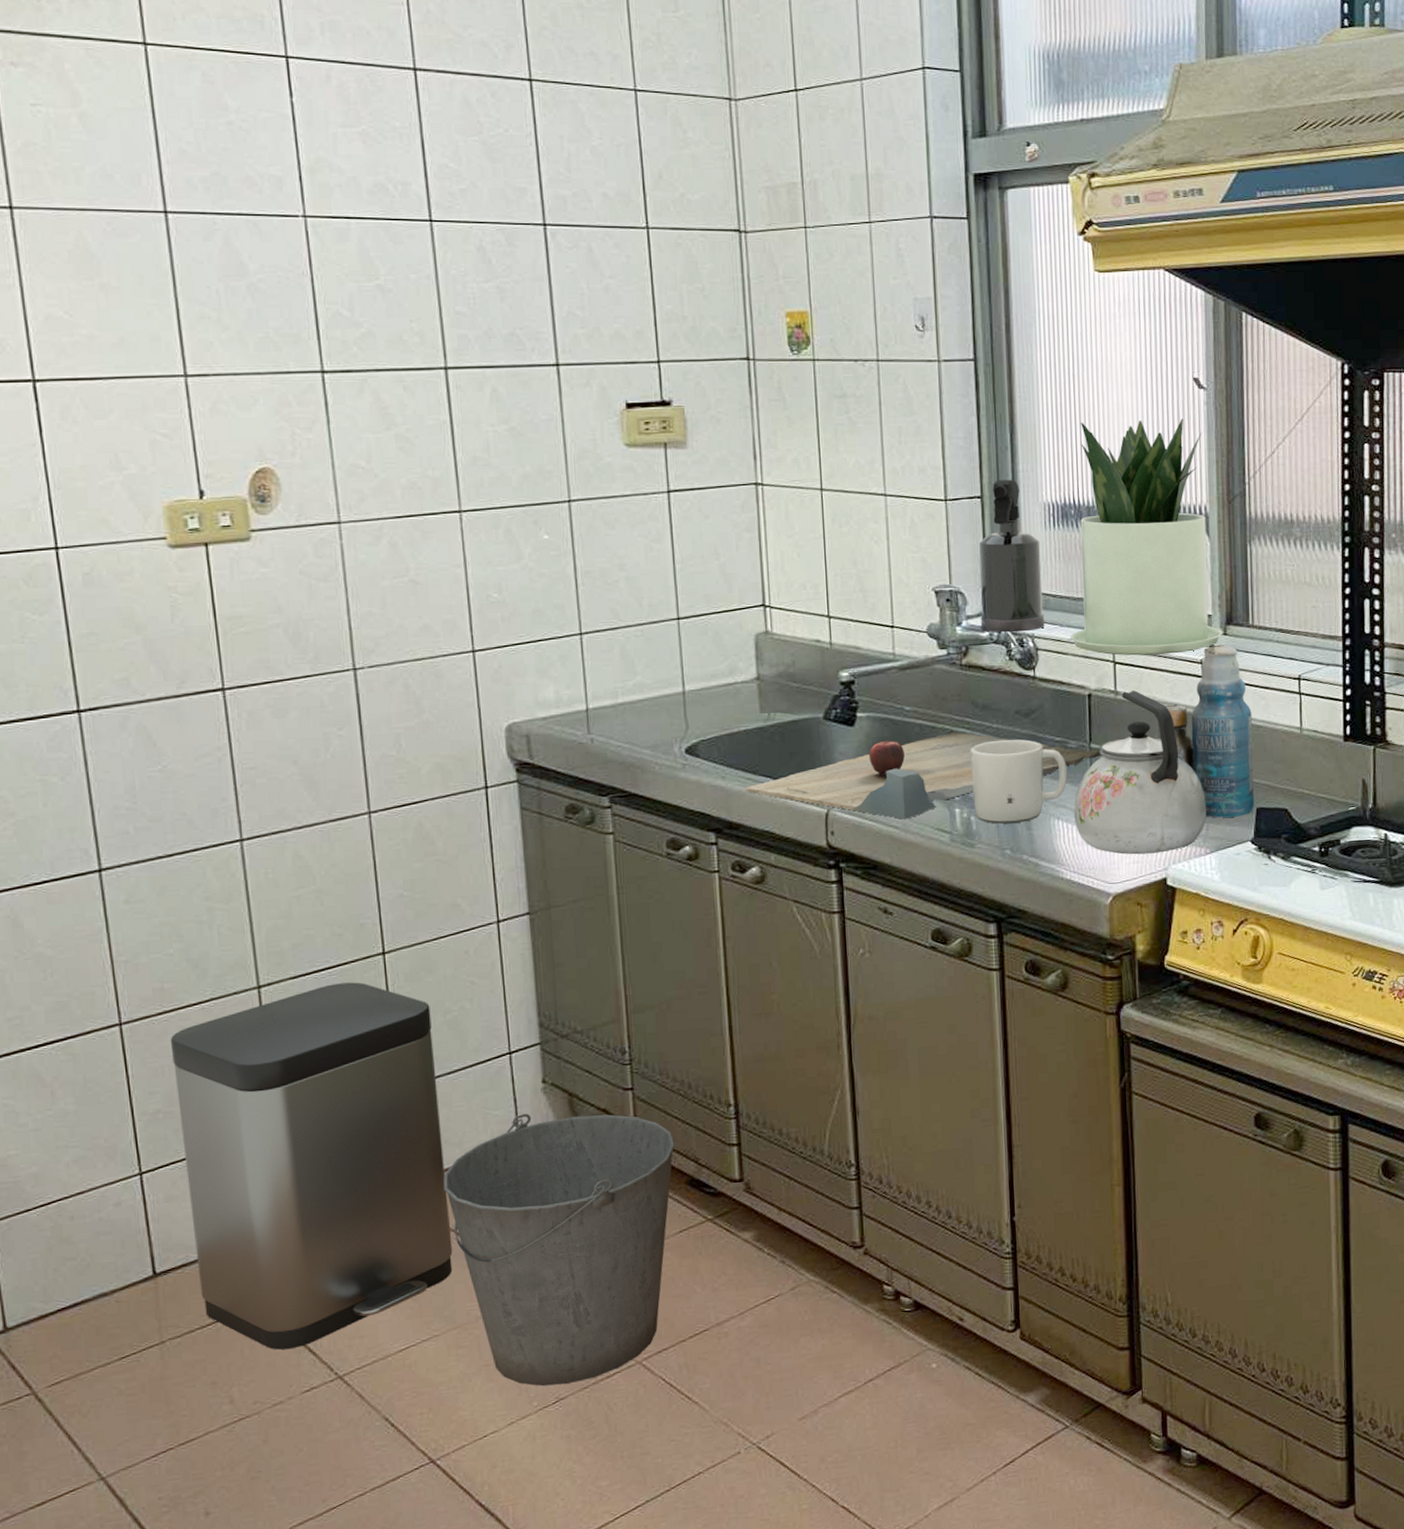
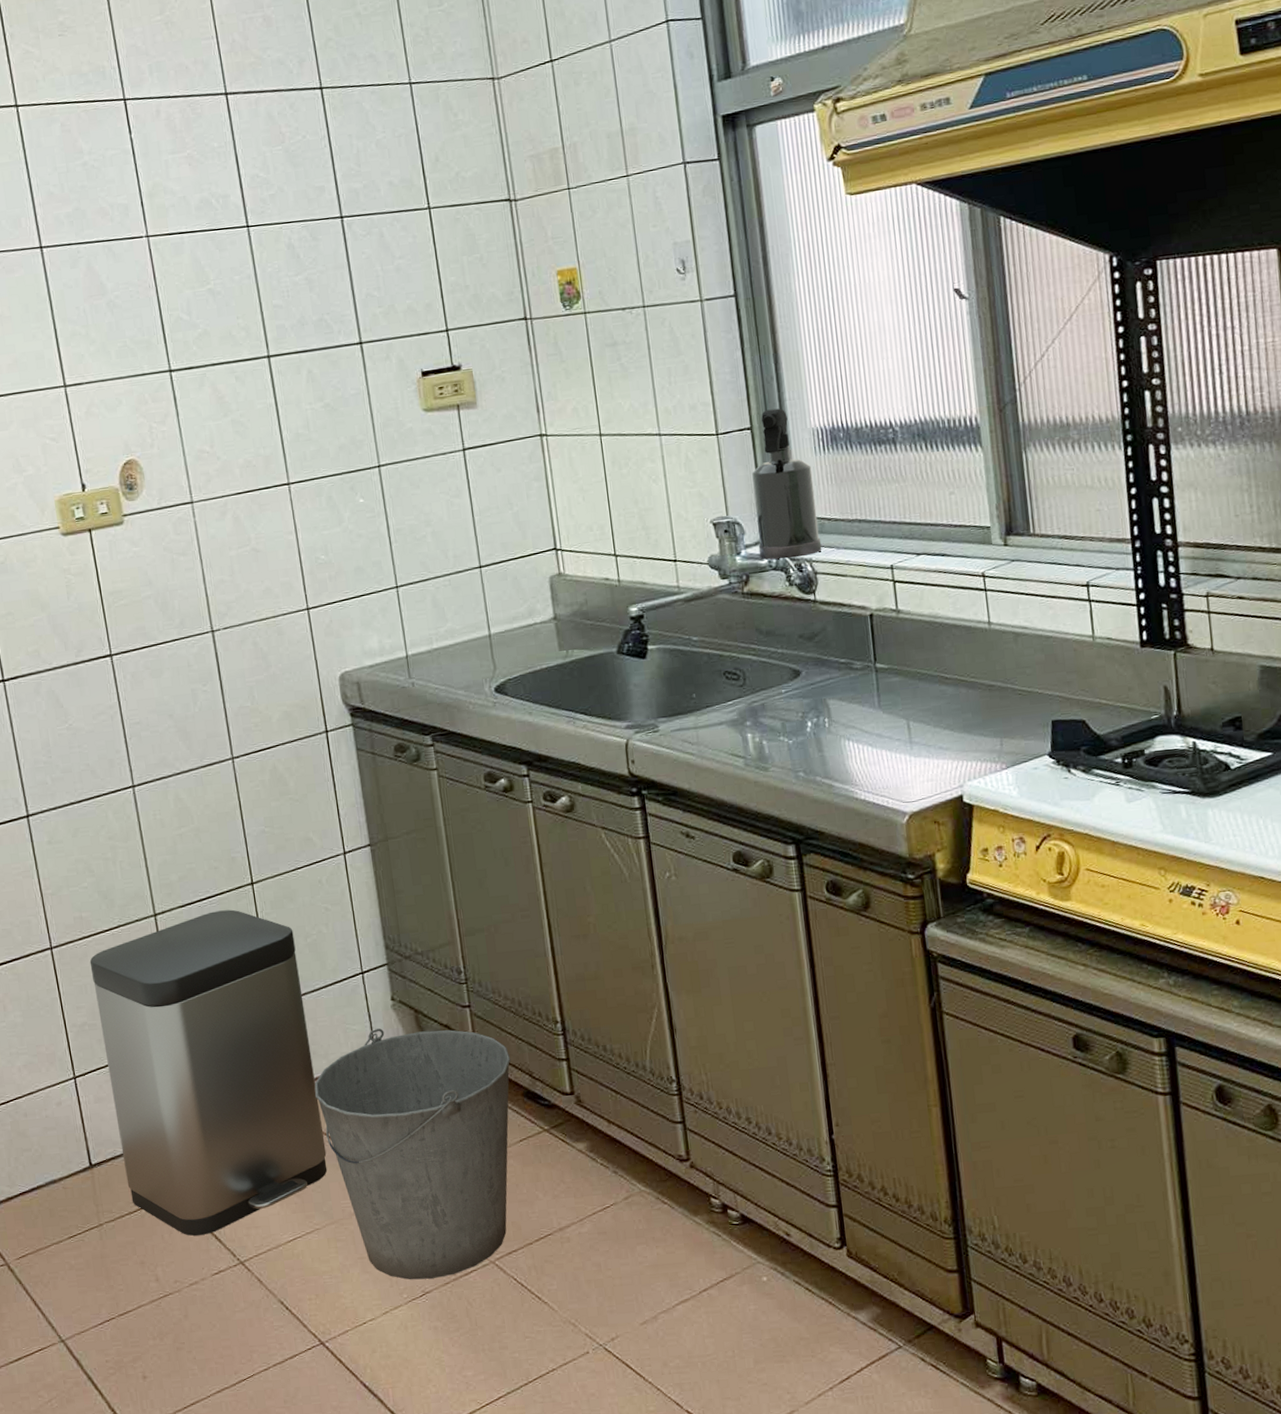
cutting board: present [745,730,1102,819] -> none [550,657,888,746]
mug: present [970,739,1068,824] -> none [757,662,855,747]
planter: present [1070,418,1223,656] -> none [843,331,1004,574]
kettle: present [1074,691,1207,855] -> none [863,608,1000,773]
bottle: present [1154,644,1254,818] -> none [940,555,1049,733]

